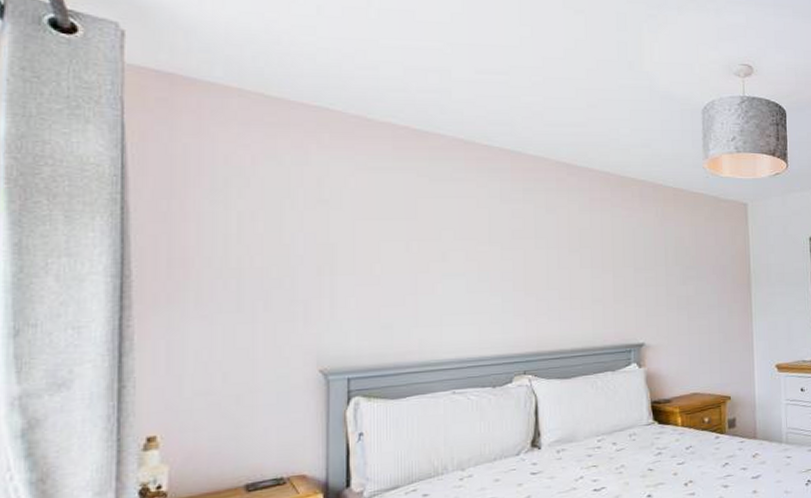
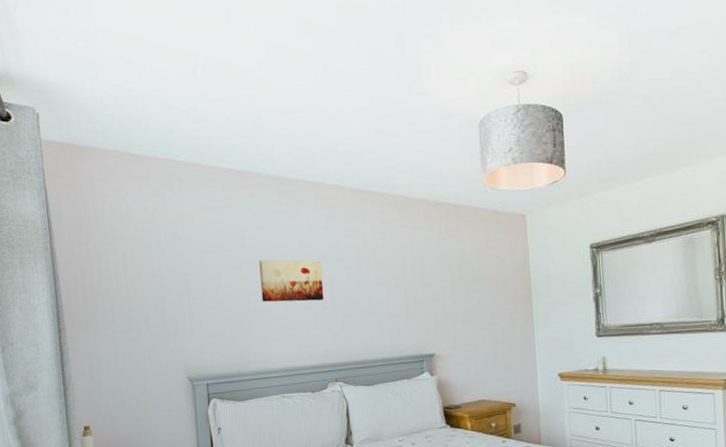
wall art: none [434,233,515,282] -> present [259,260,324,302]

